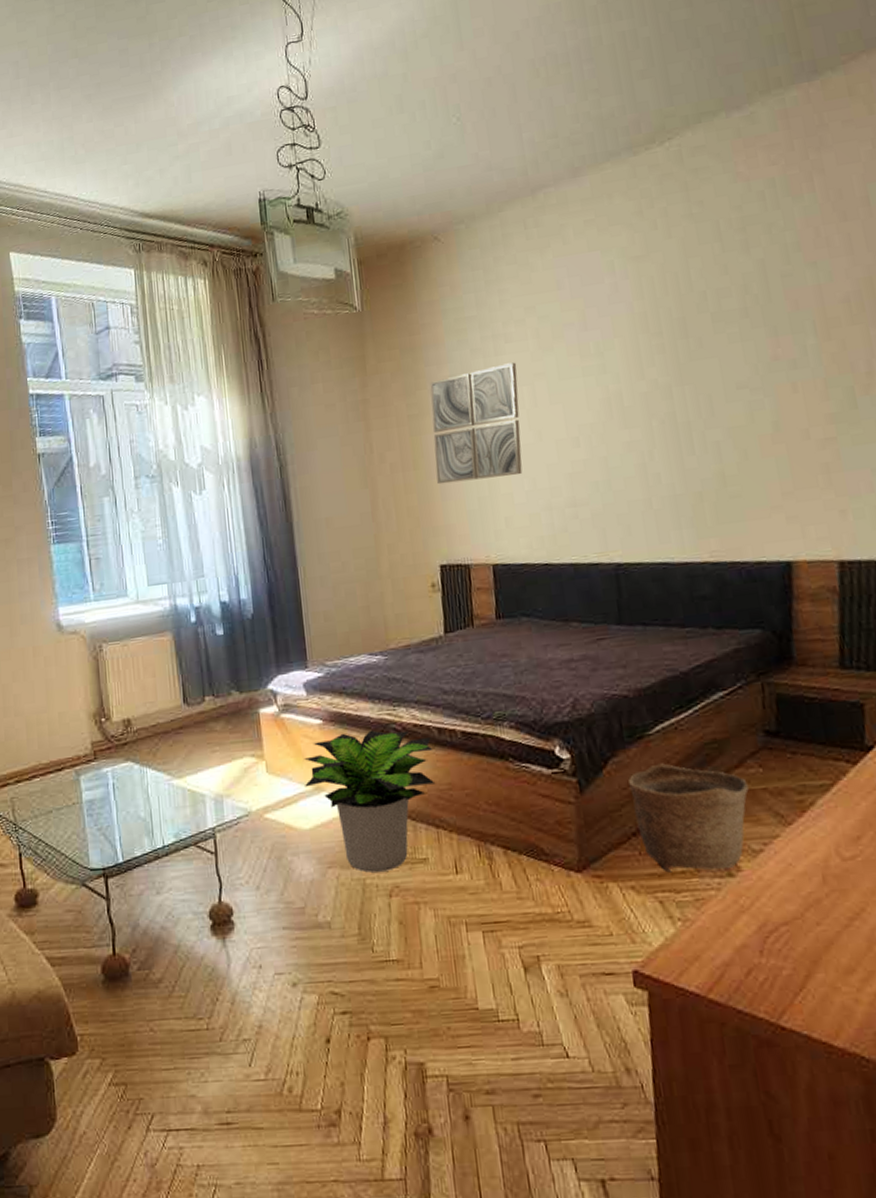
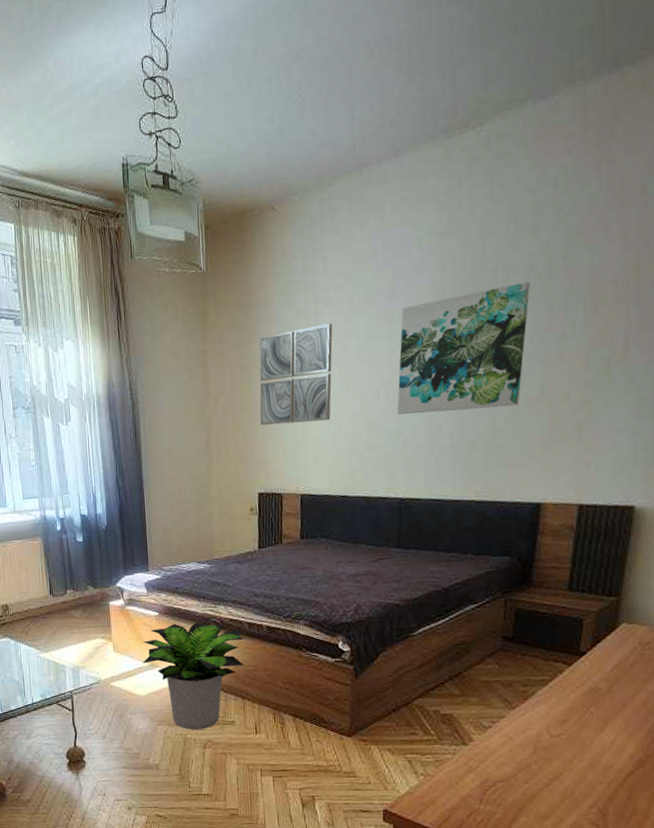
wall art: none [597,305,751,464] -> present [397,282,530,415]
basket: present [628,763,749,871] -> none [394,658,485,740]

